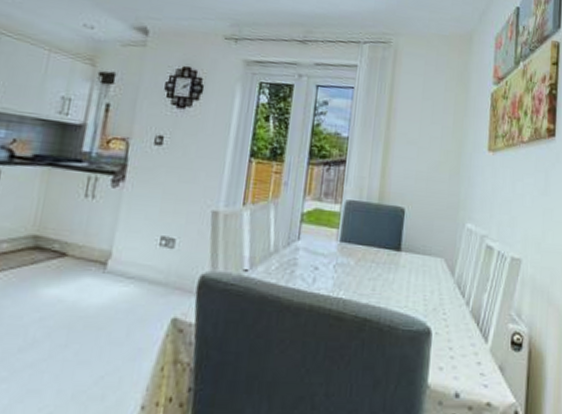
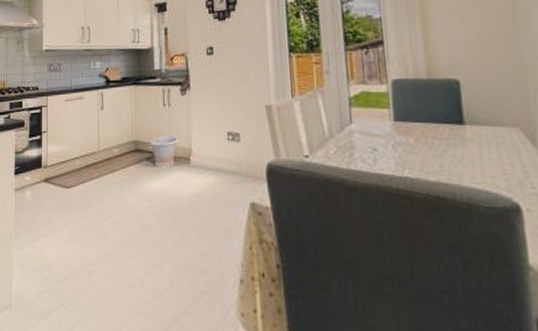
bucket: none [57,232,98,273] -> present [150,134,179,169]

